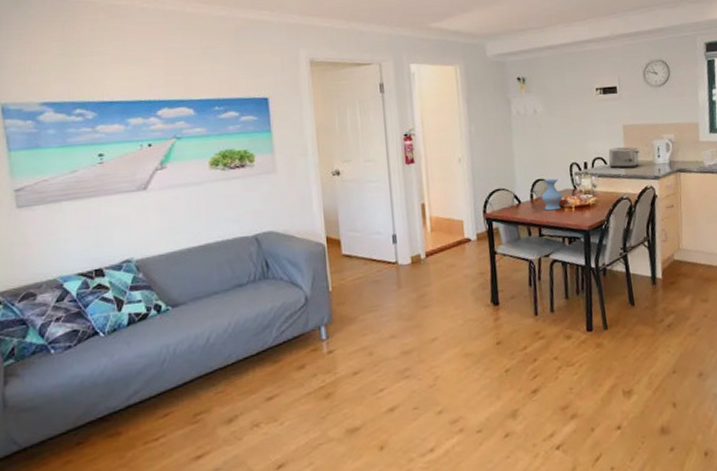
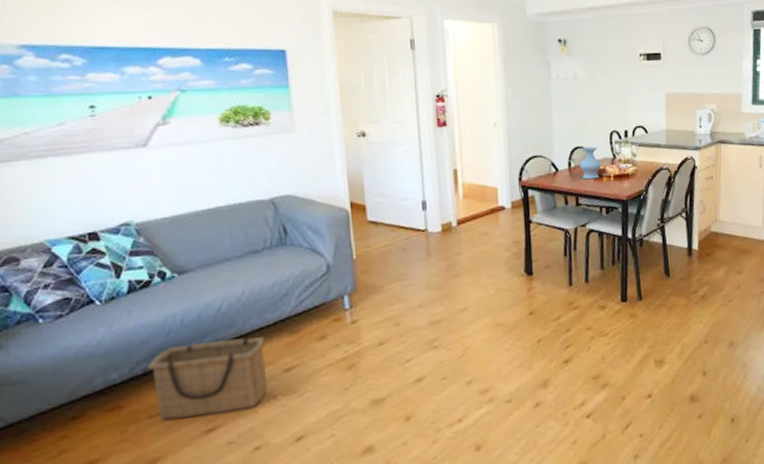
basket: none [144,366,251,447] -> present [147,337,268,420]
toaster: present [608,146,640,169] -> none [649,115,681,139]

